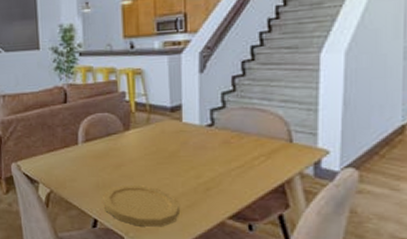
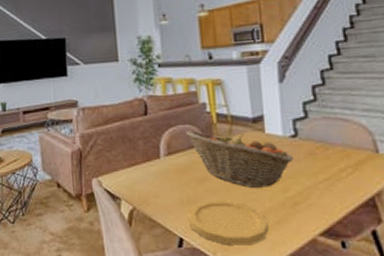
fruit basket: none [103,118,209,174] -> present [185,130,294,188]

